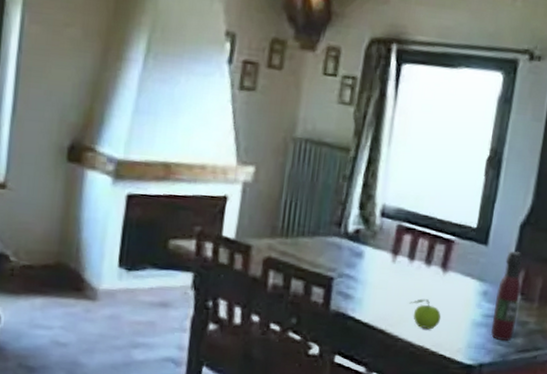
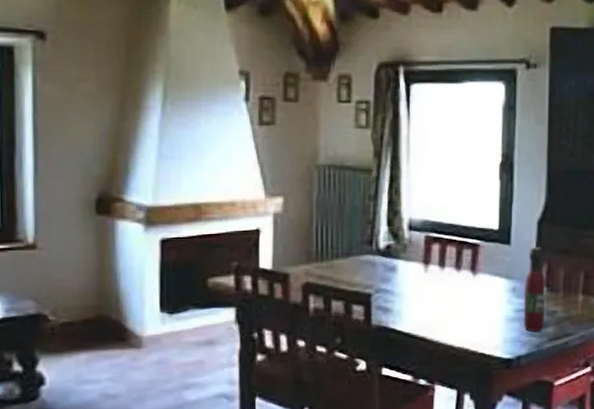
fruit: present [409,299,442,330] -> none [445,302,477,331]

